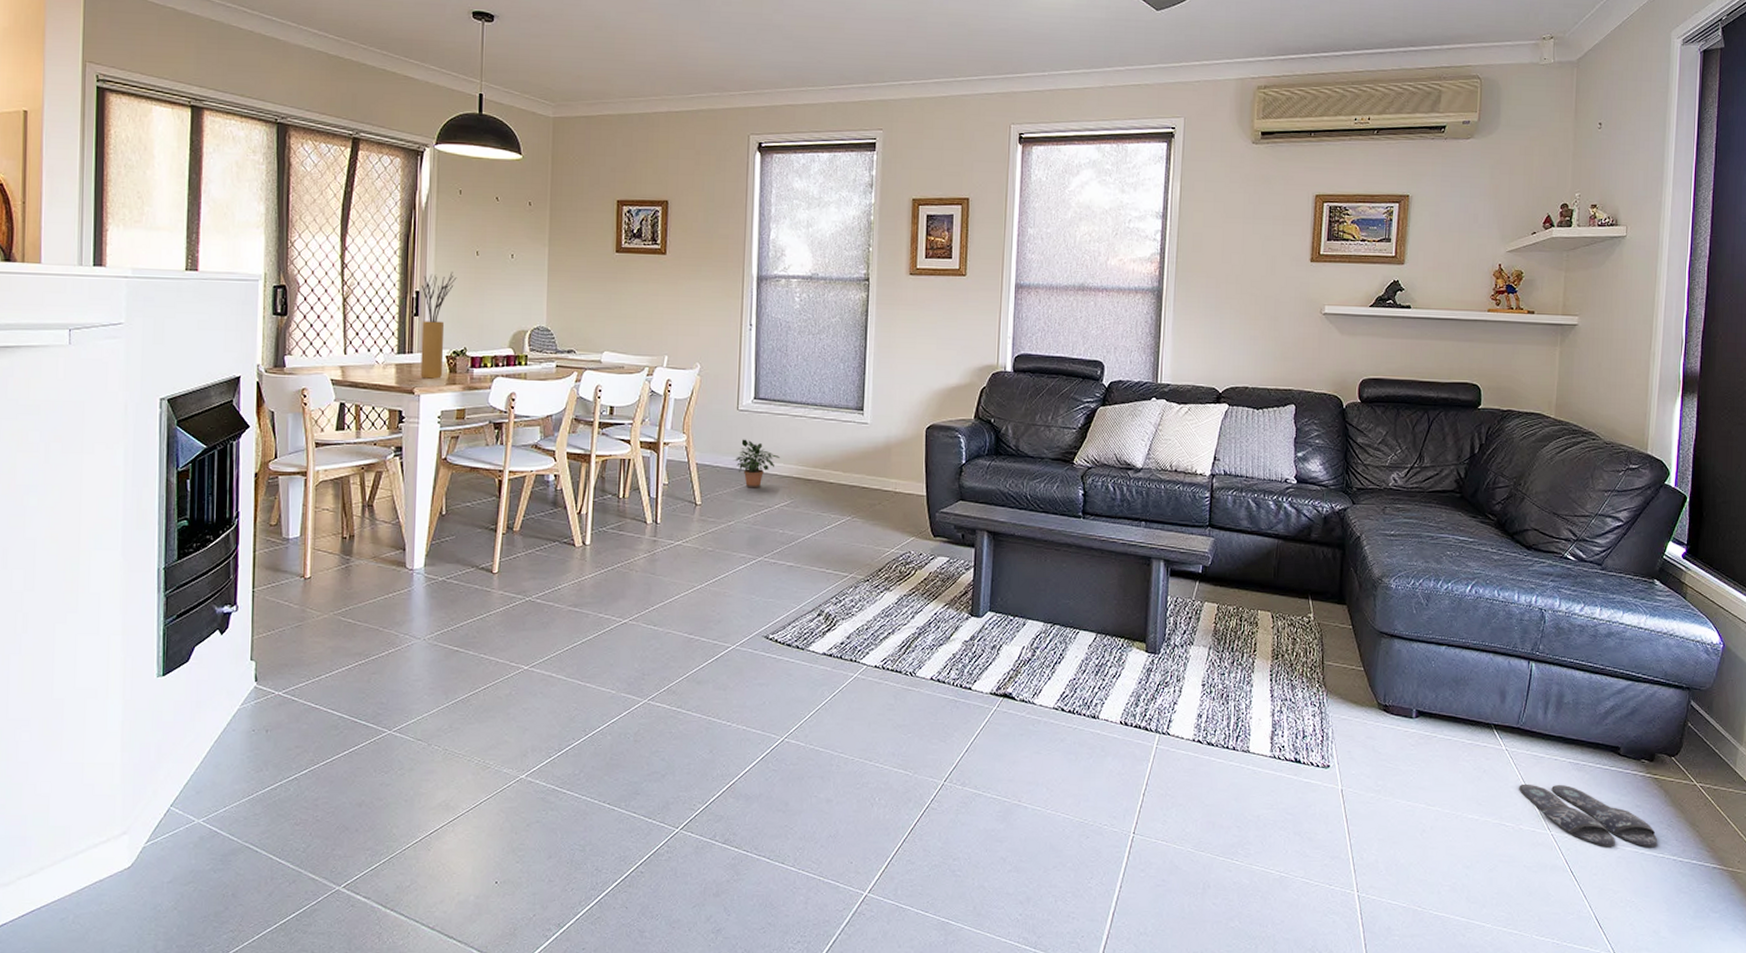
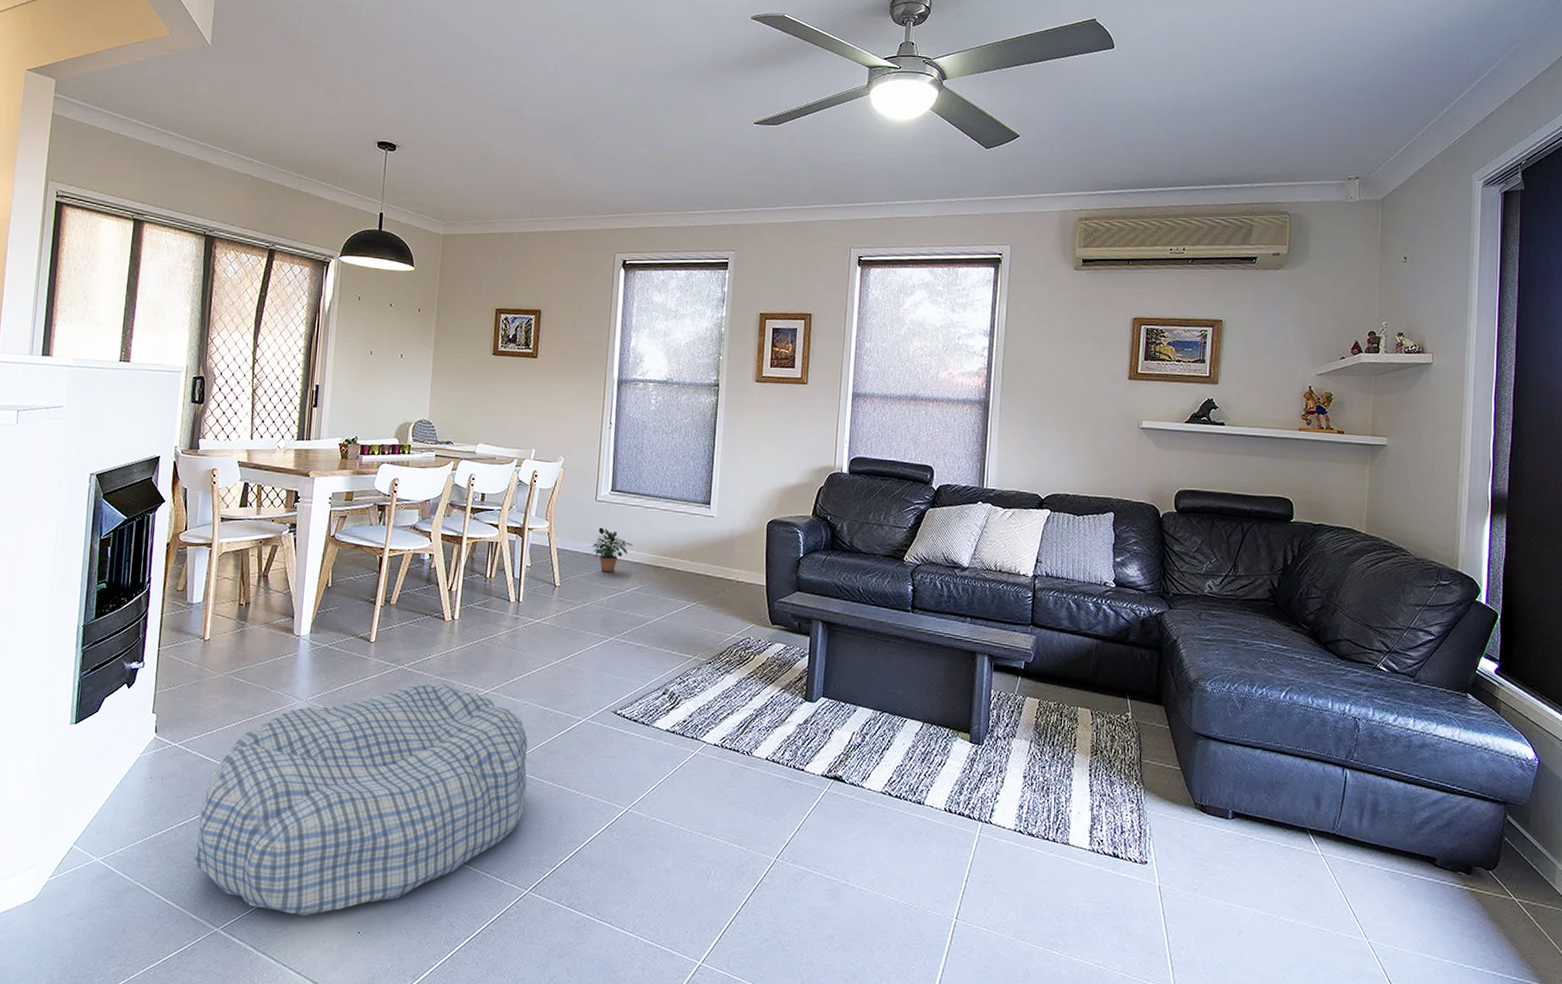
dog bed: none [307,615,673,868] -> present [193,683,529,916]
vase: present [420,272,457,379] -> none [316,369,352,464]
slippers: present [1519,783,1658,848] -> none [1335,889,1477,962]

